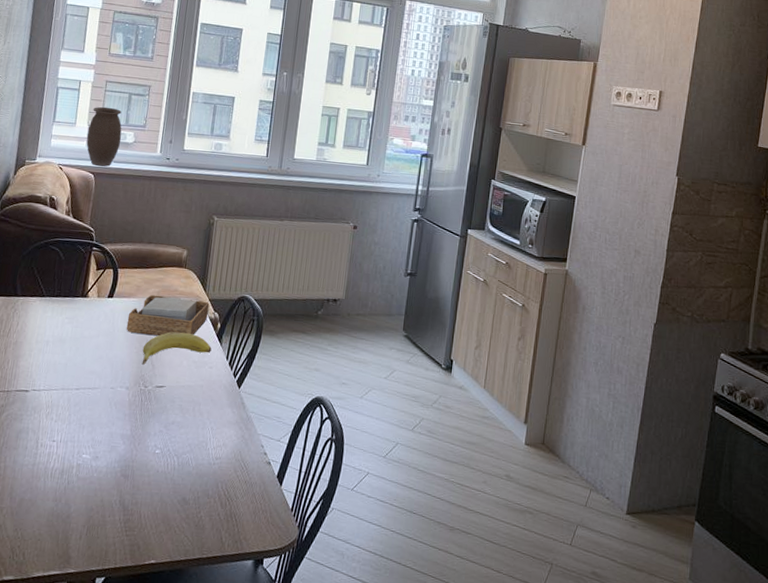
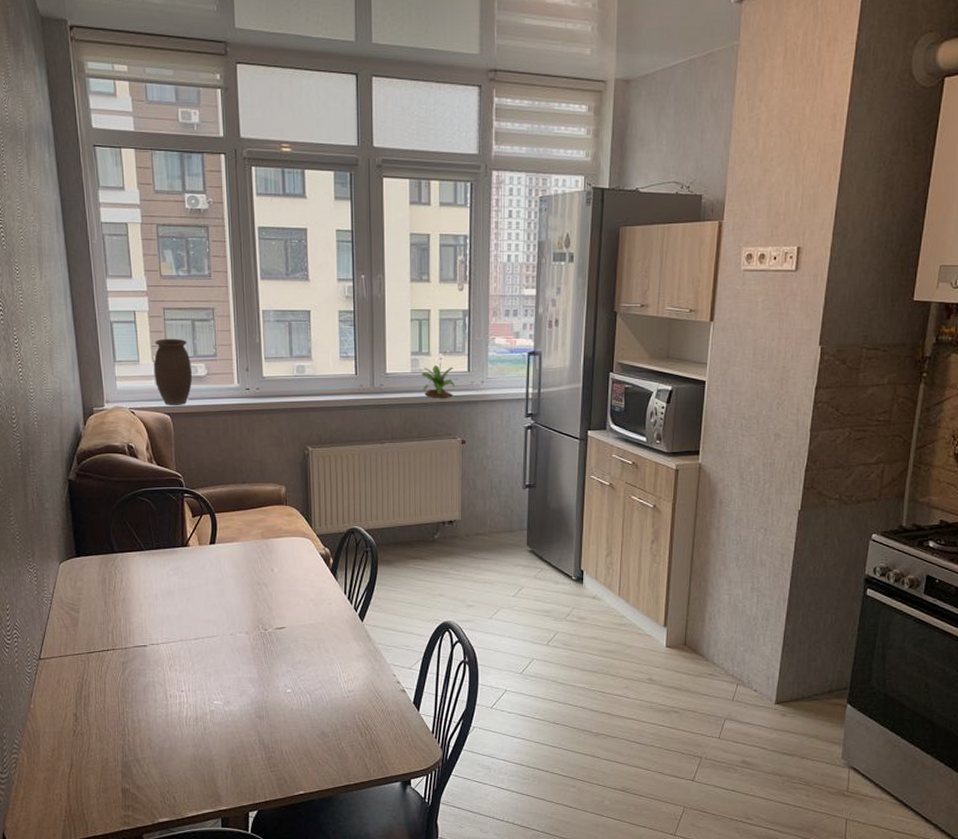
napkin holder: present [126,294,210,336] -> none [234,536,318,578]
fruit: present [141,332,212,365] -> none [255,571,328,608]
potted flower: none [324,145,357,186] -> present [421,351,458,398]

